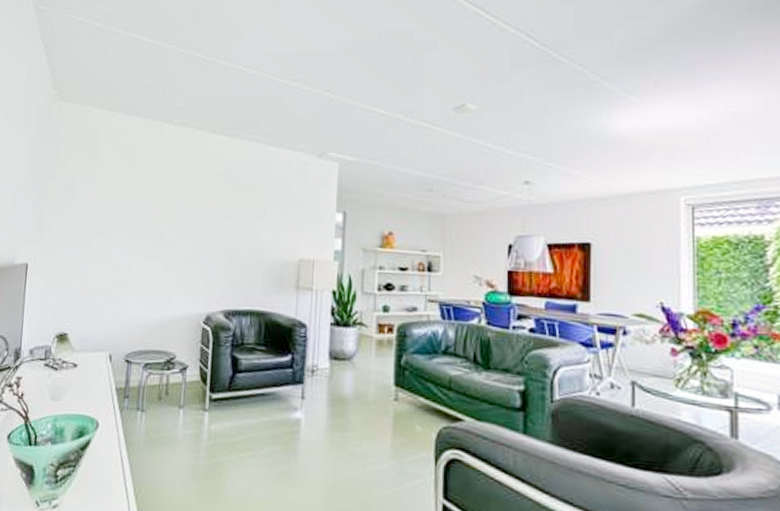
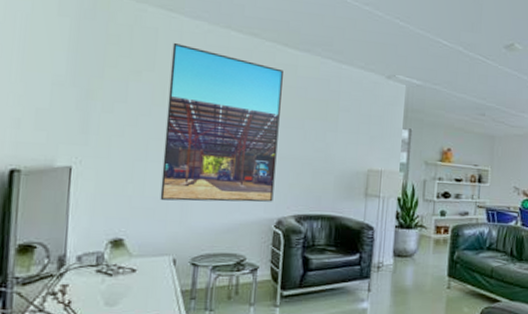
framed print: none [99,139,211,297] -> present [160,42,283,202]

